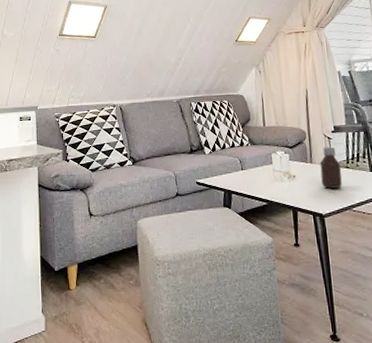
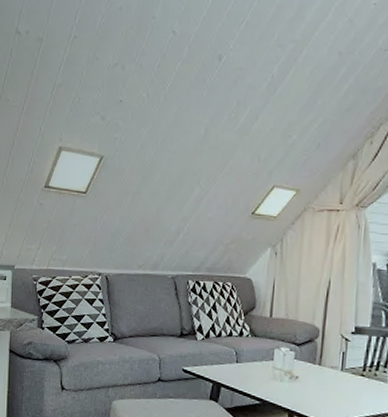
bottle: present [319,147,342,189] -> none [328,349,356,397]

